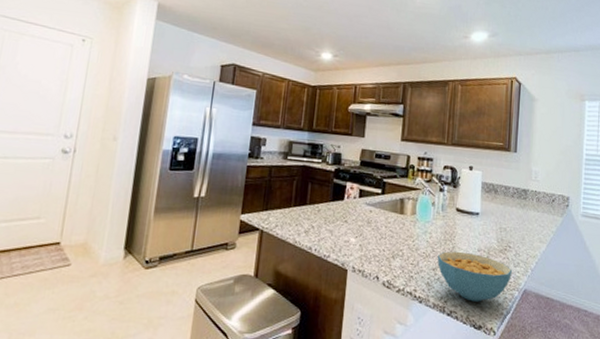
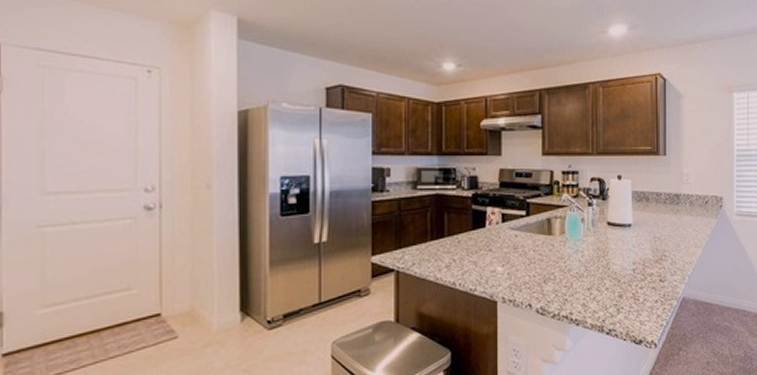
cereal bowl: present [437,251,512,302] -> none [591,267,669,317]

